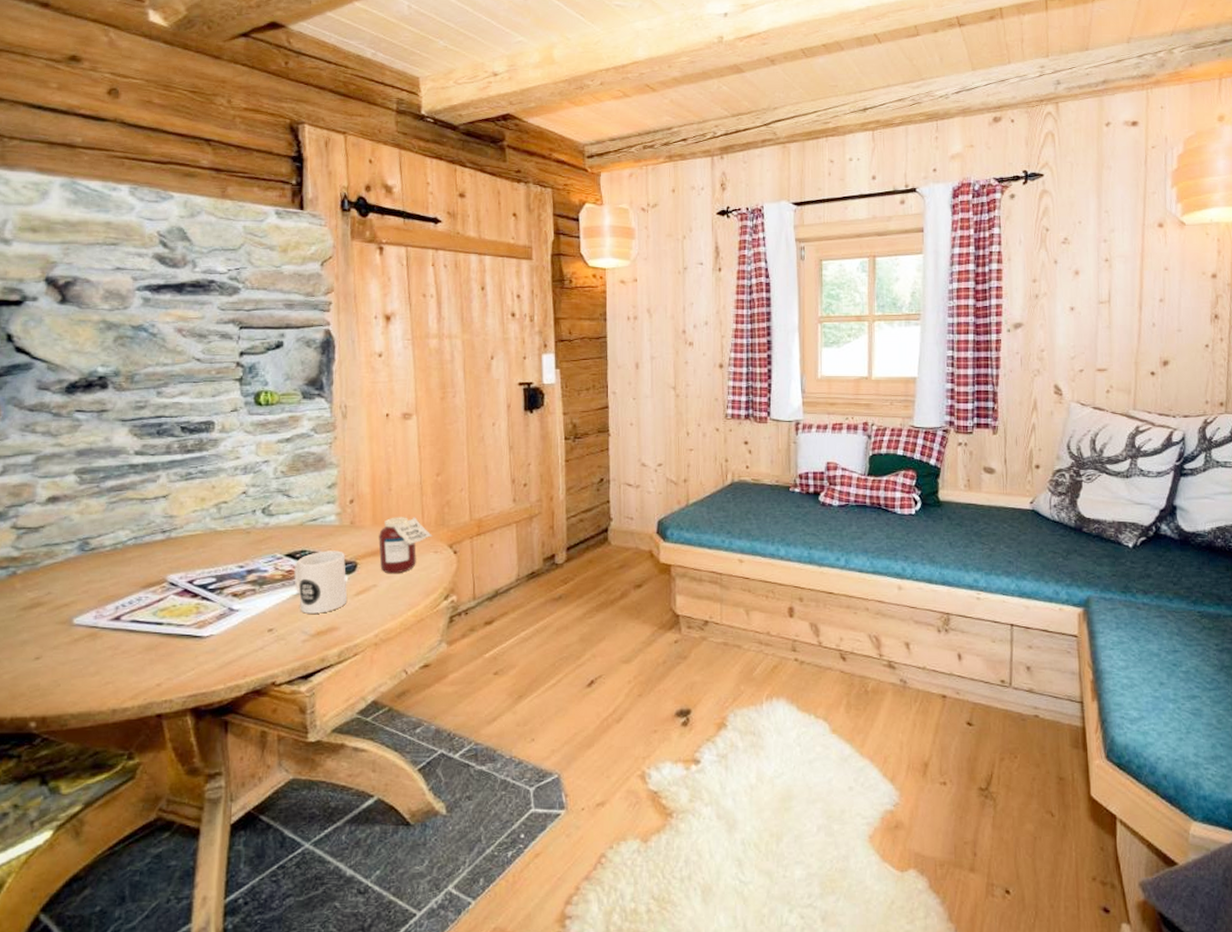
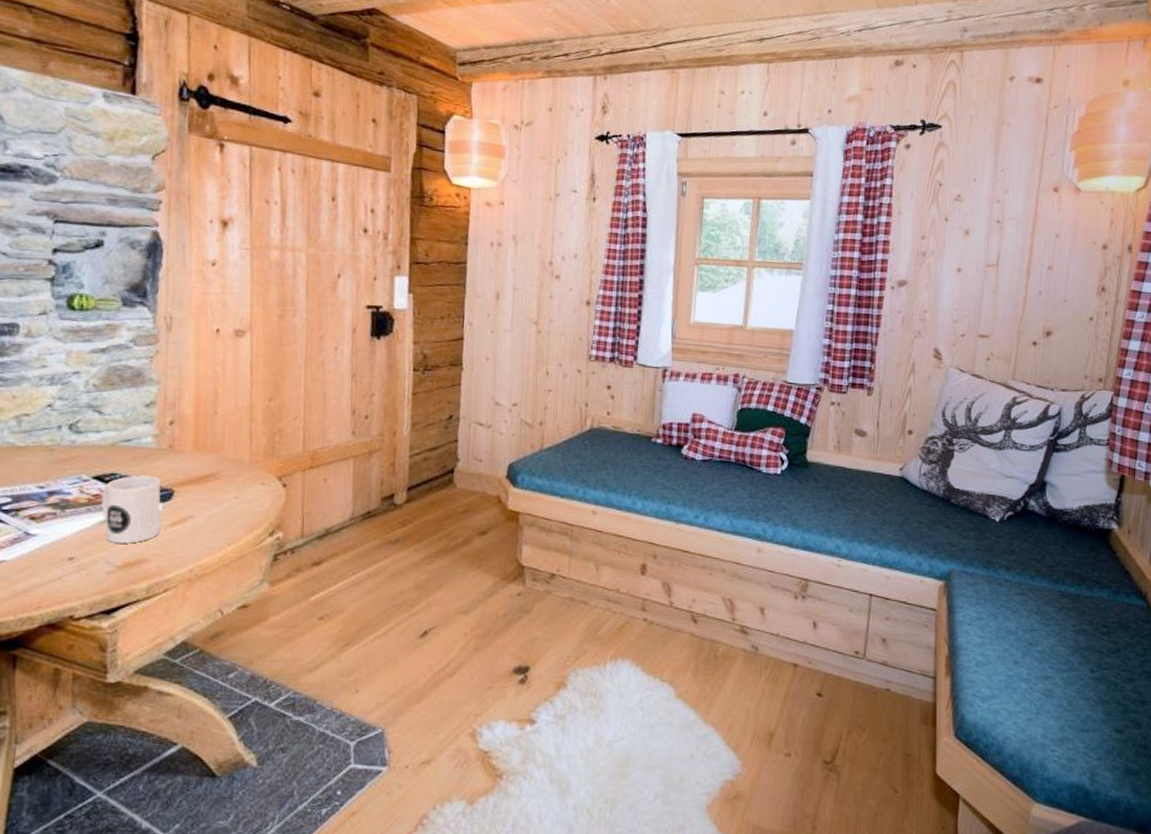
jar: present [378,517,433,574] -> none [199,443,261,505]

